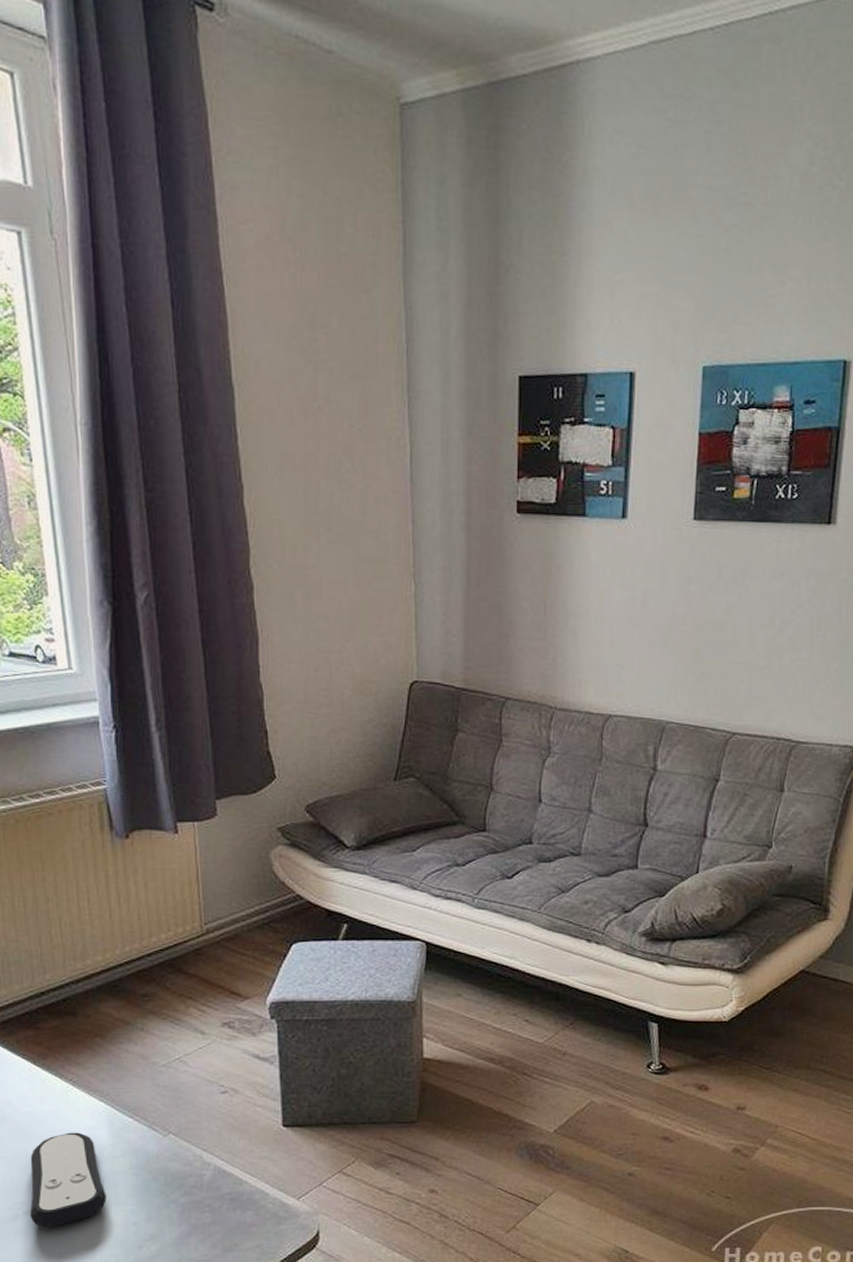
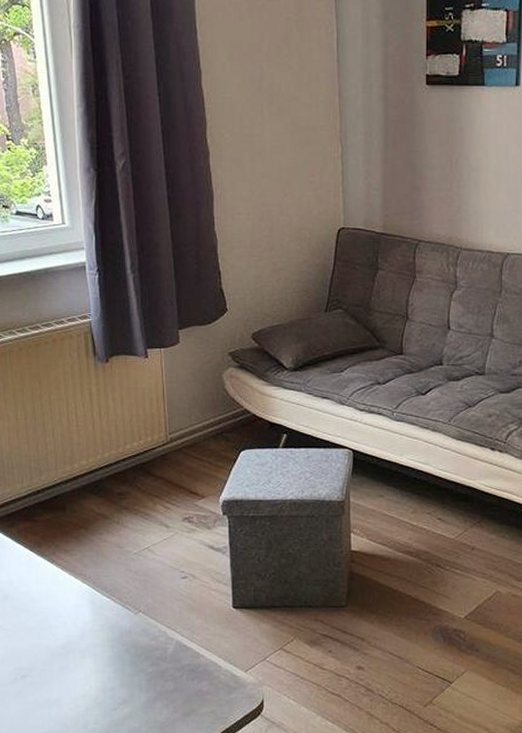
remote control: present [29,1132,107,1228] -> none [26,609,88,690]

